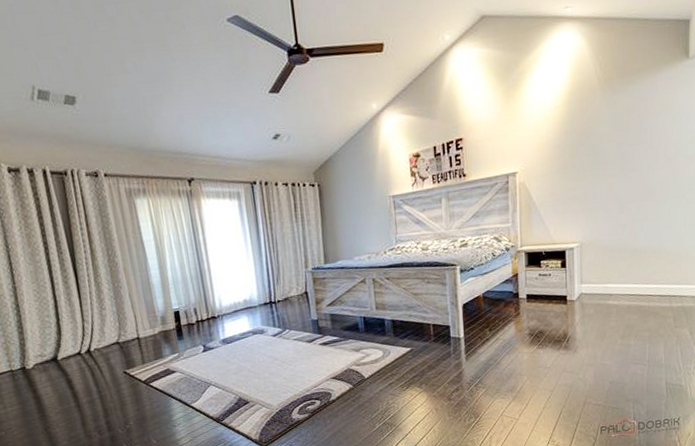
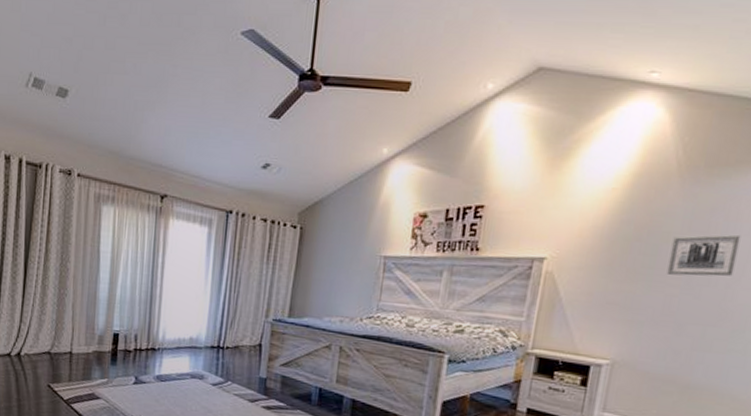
wall art: none [605,127,651,167] -> present [666,234,741,277]

